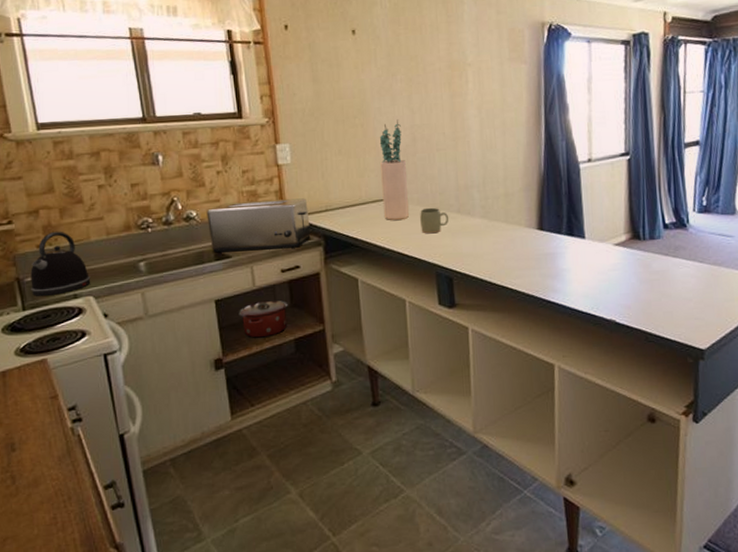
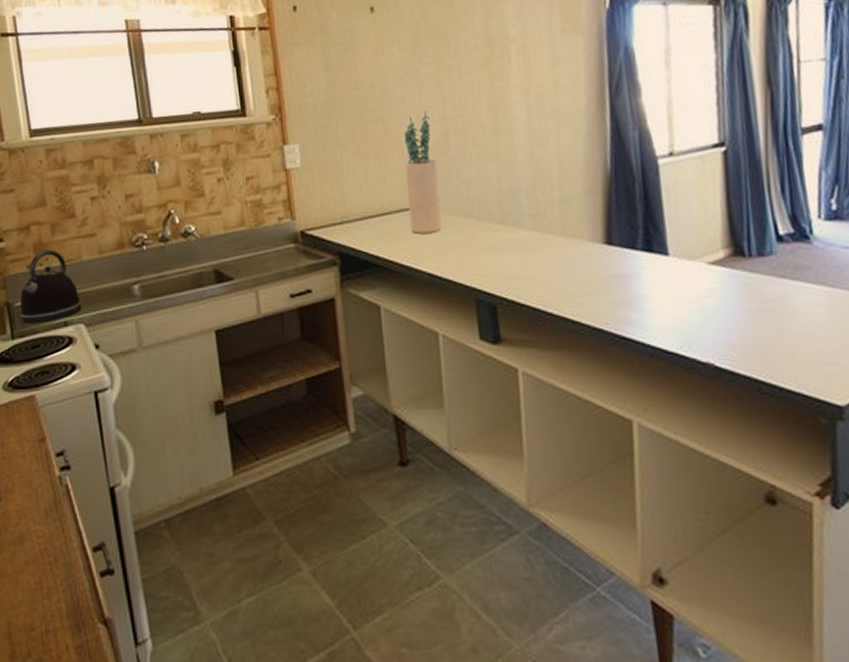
toaster: present [206,198,311,253] -> none [206,208,324,274]
casserole: present [238,299,288,338] -> none [241,330,298,377]
mug: present [420,207,449,234] -> none [454,217,491,251]

